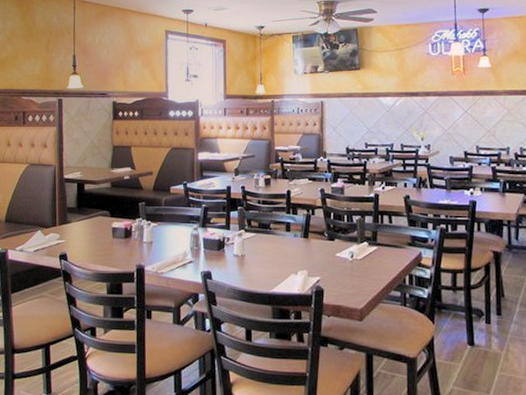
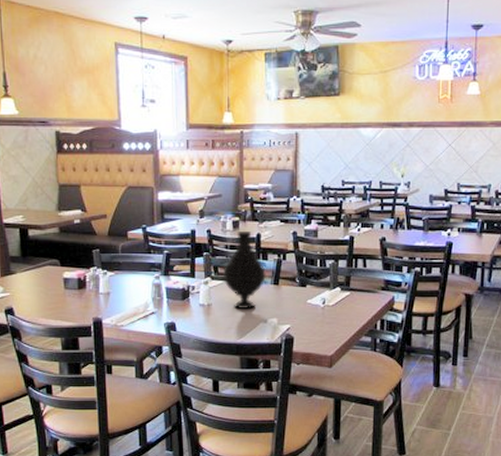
vase: none [255,188,296,261] -> present [222,231,266,310]

